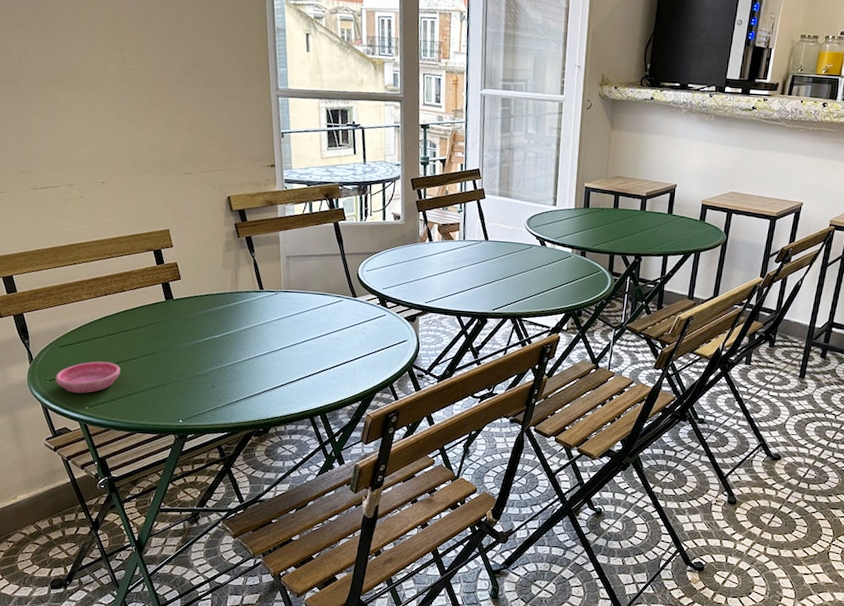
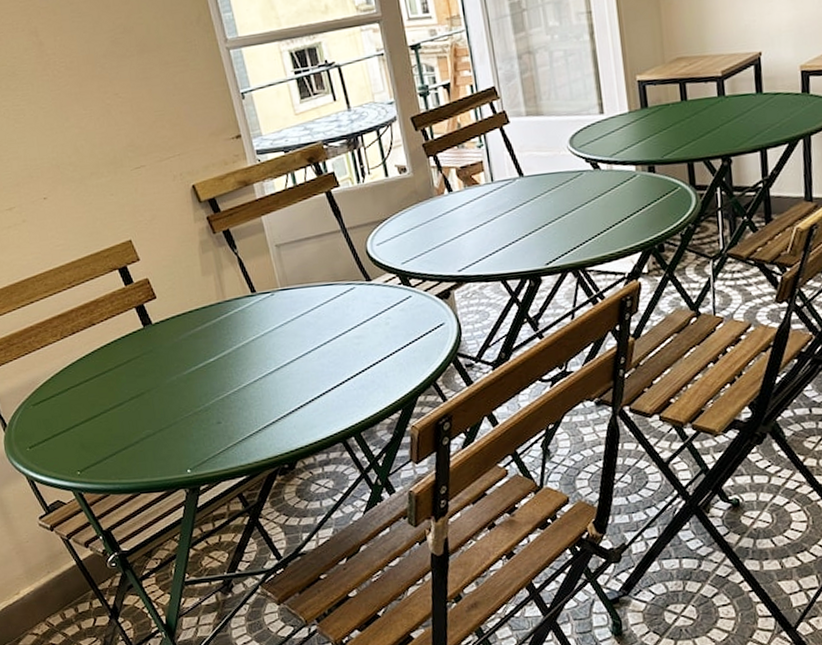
saucer: present [55,361,121,394] -> none [35,413,108,458]

